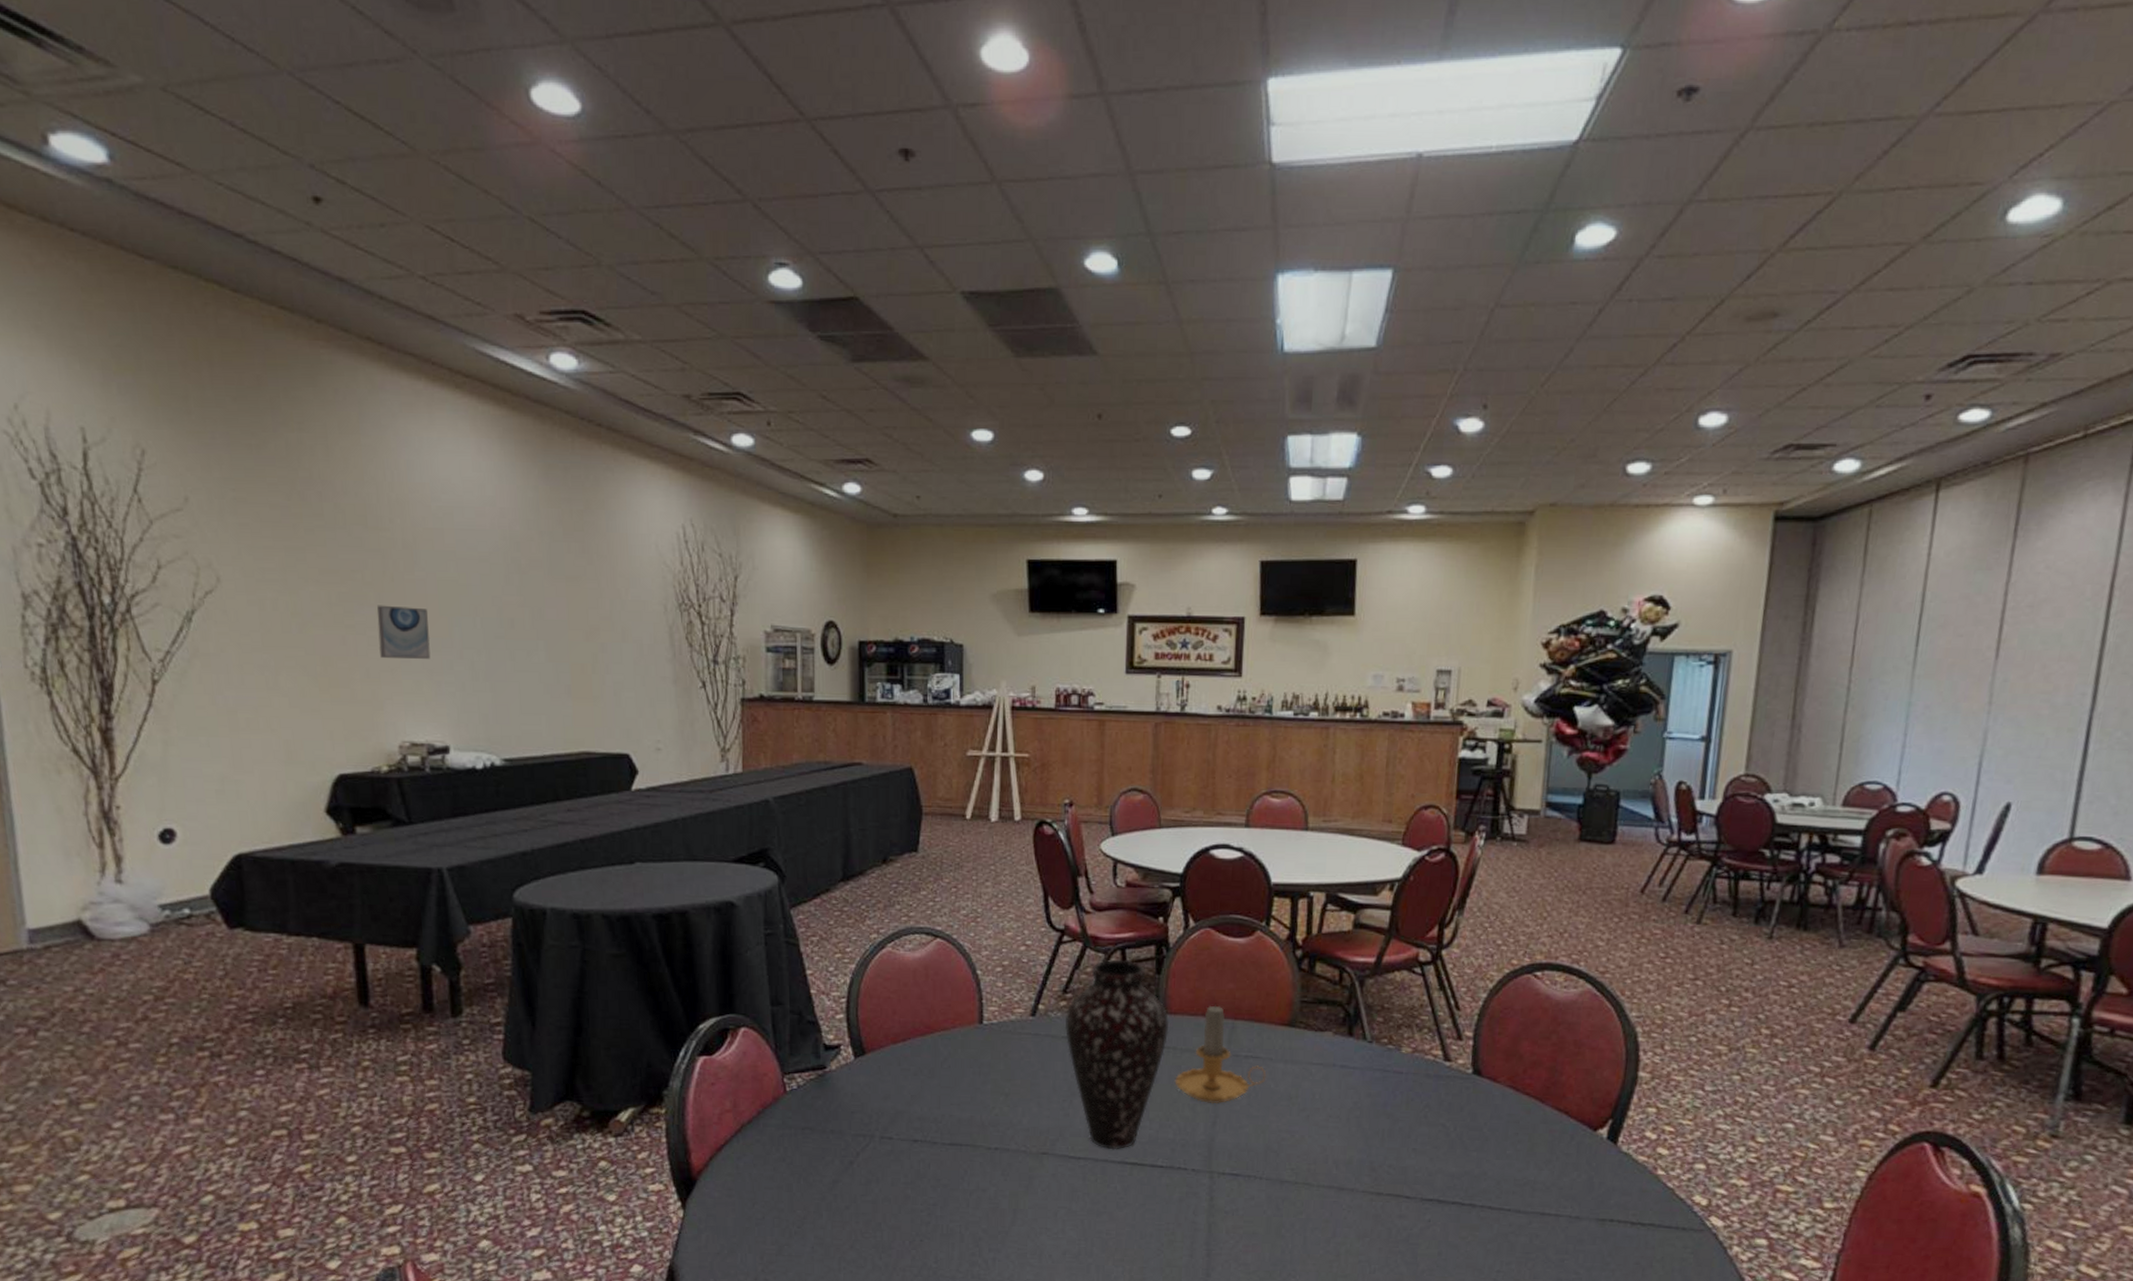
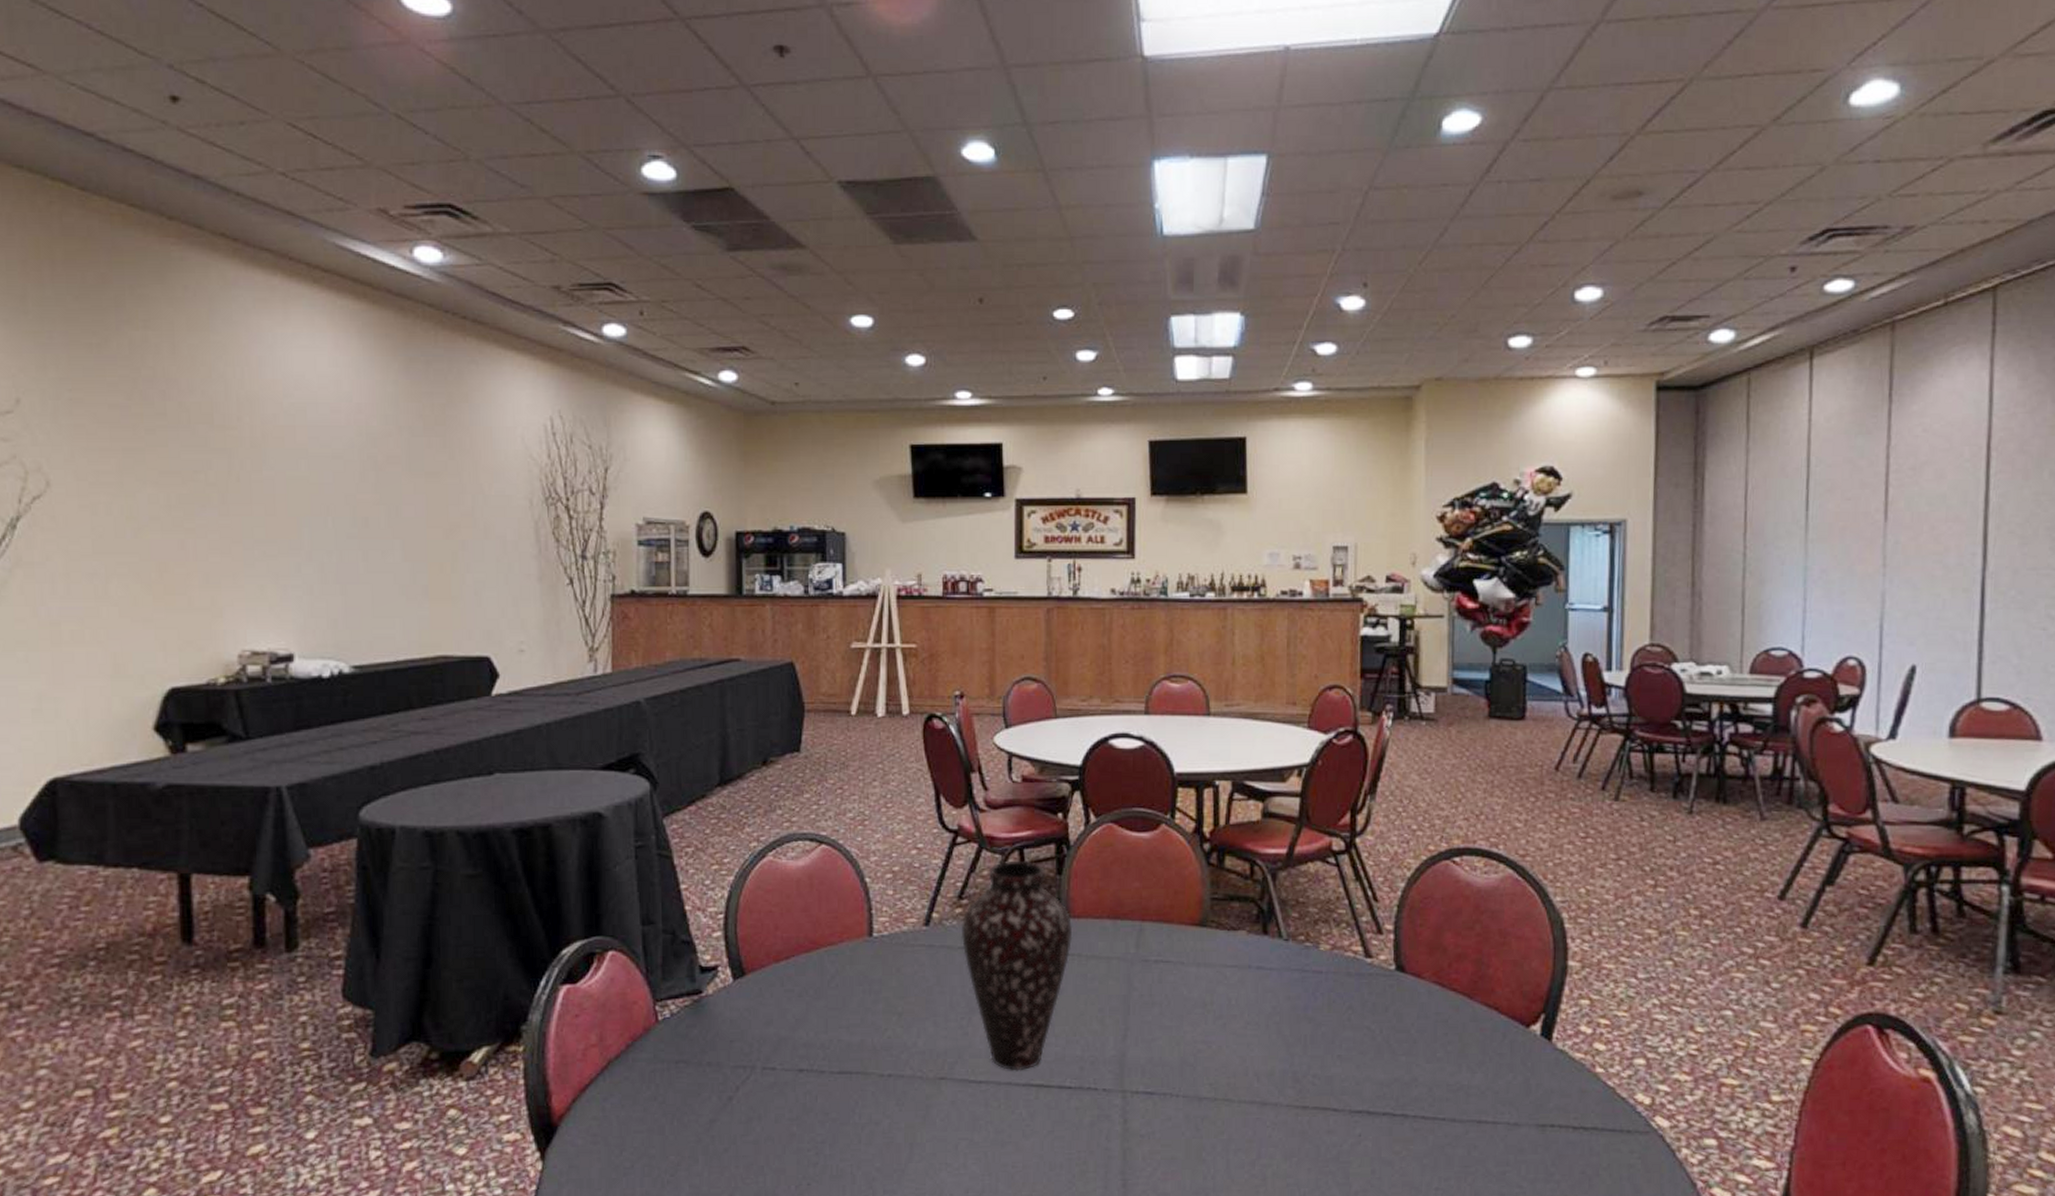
wall art: present [377,605,431,659] -> none [220,506,277,563]
candle: present [1175,1003,1267,1104] -> none [1081,904,1179,1015]

